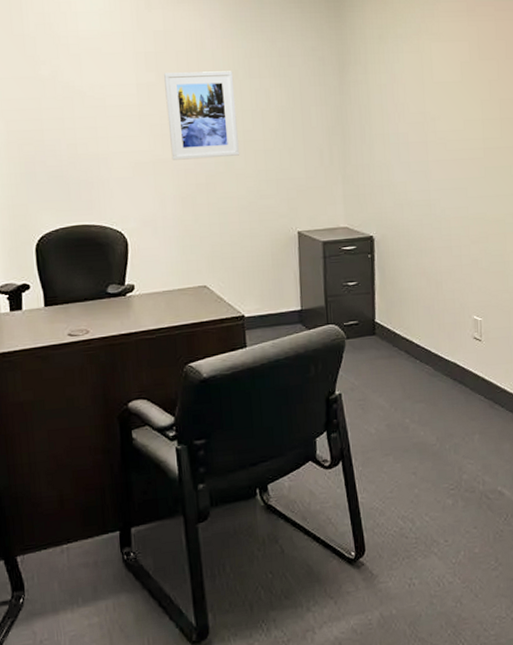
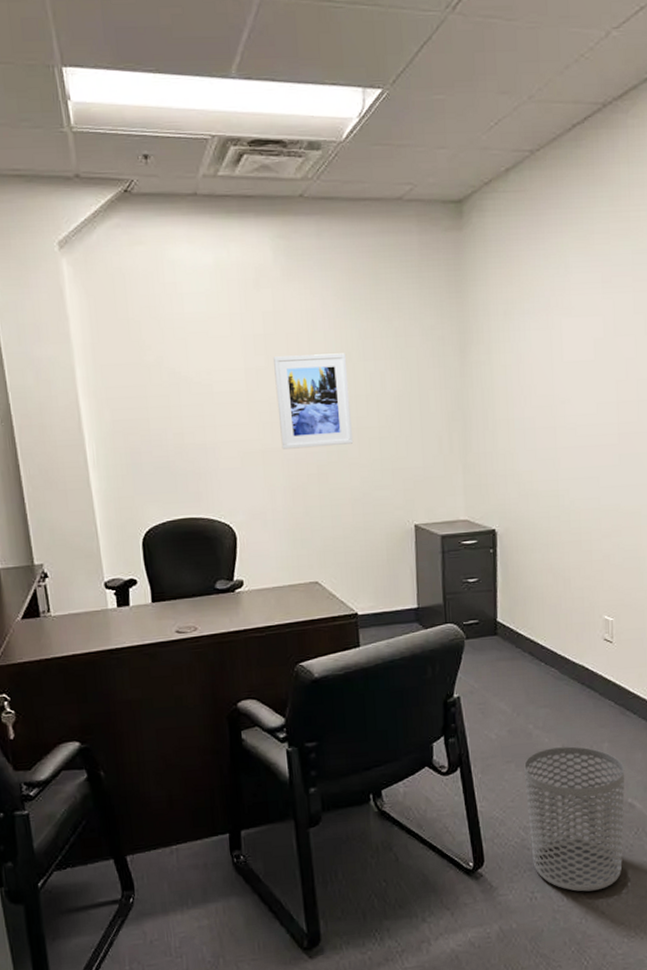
waste bin: none [402,438,495,577] -> present [524,746,625,892]

